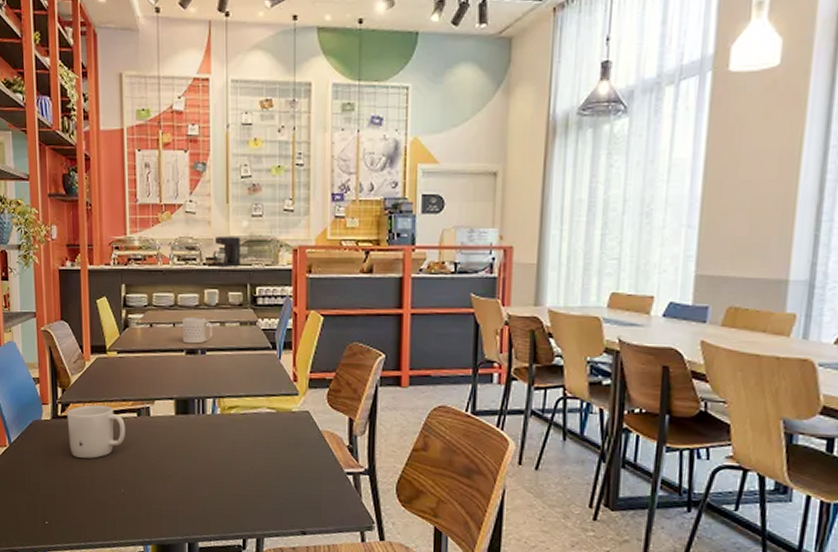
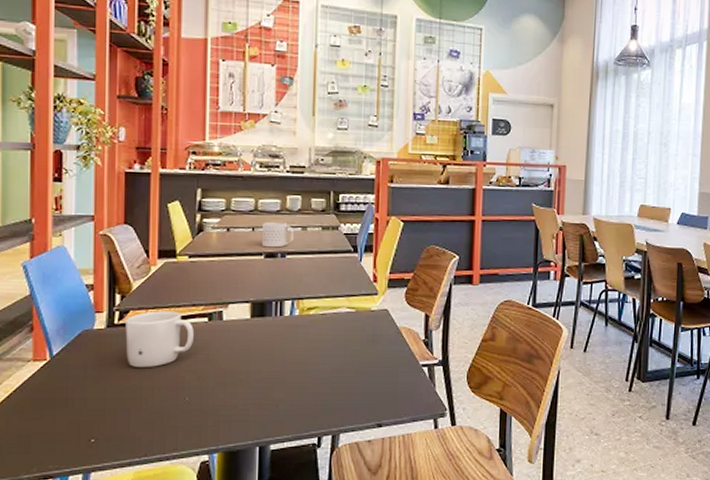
coffee maker: present [212,235,240,267] -> none [295,145,325,175]

